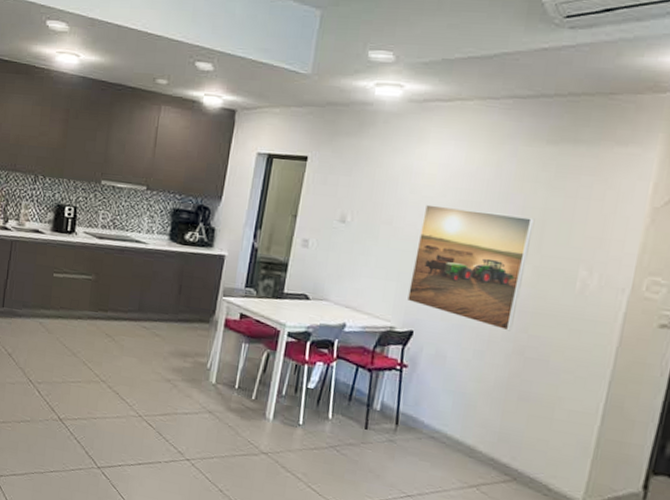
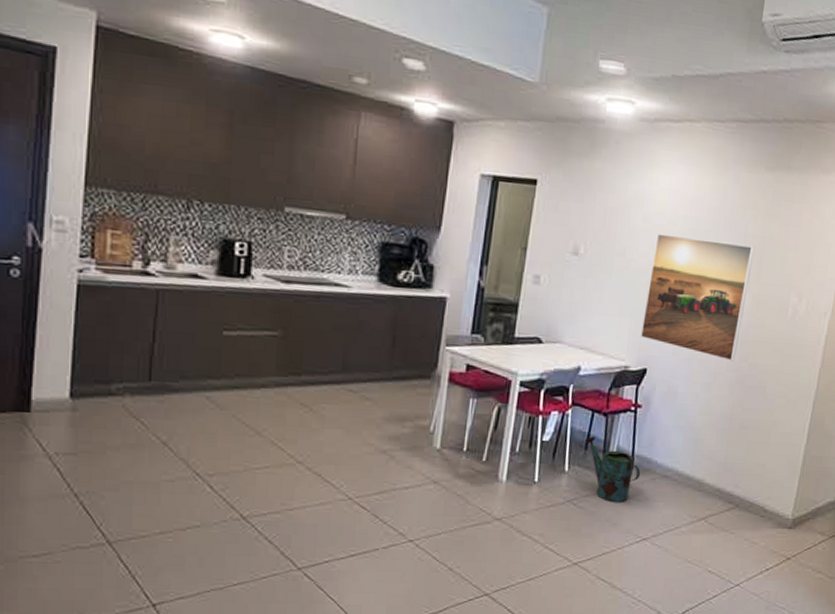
watering can: none [349,389,406,457] -> present [585,436,641,502]

